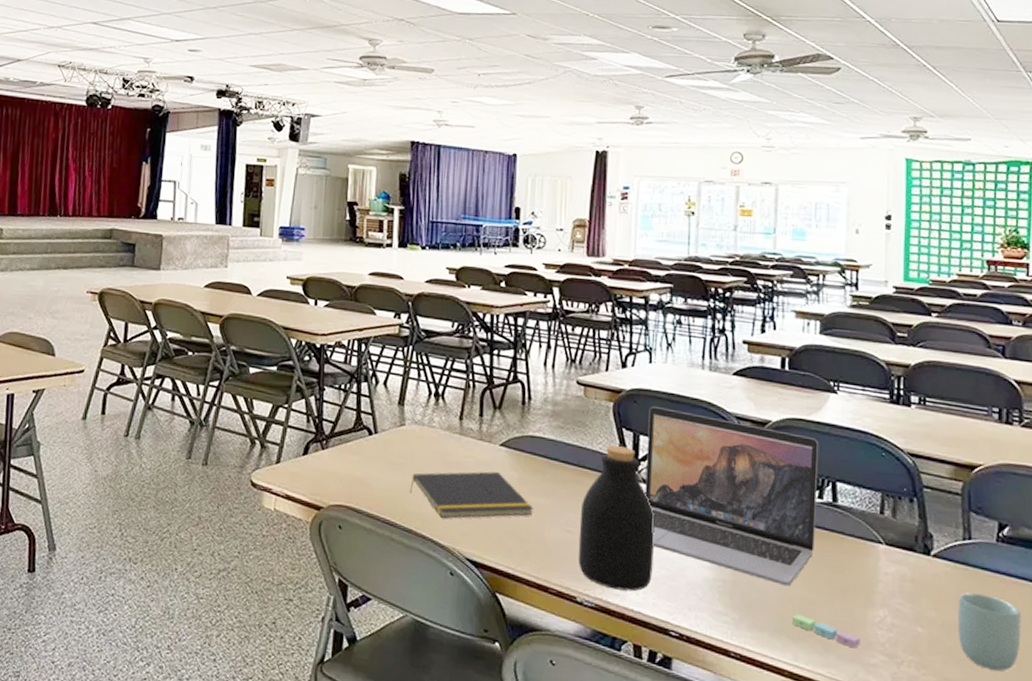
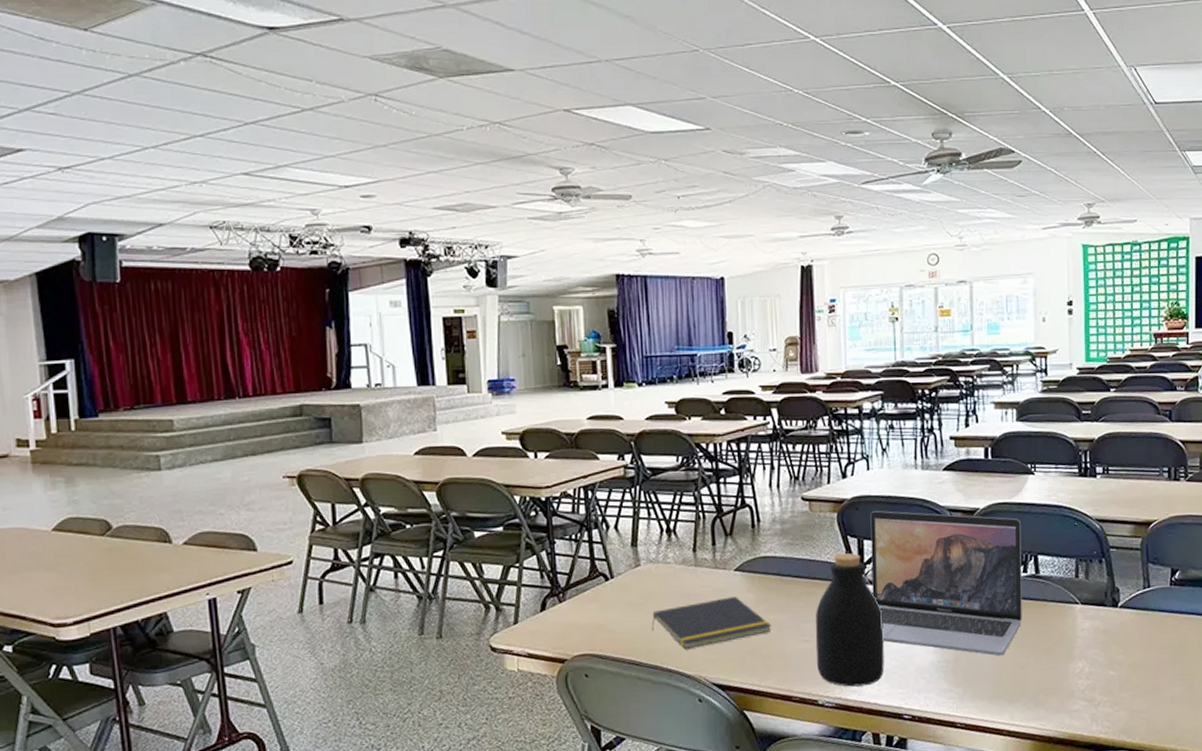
sticky notes: present [792,614,861,649] -> none [1007,678,1065,700]
cup: present [958,593,1022,671] -> none [1142,633,1192,696]

